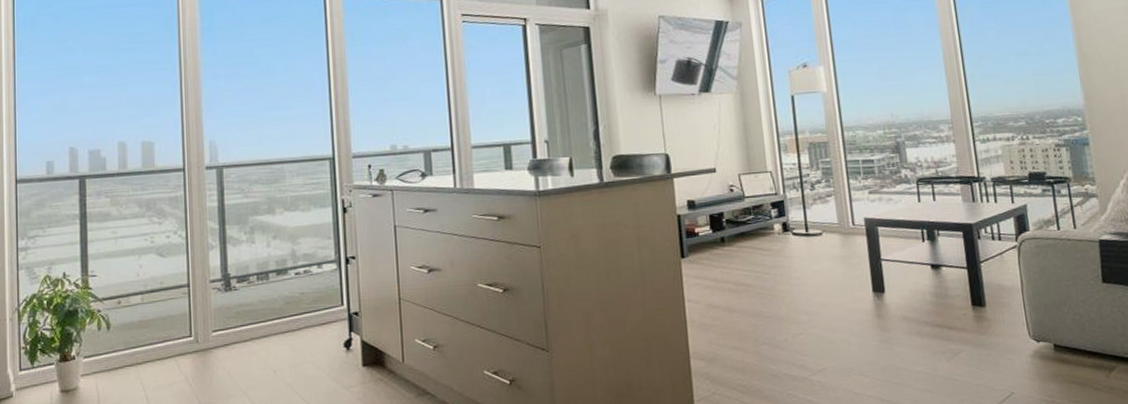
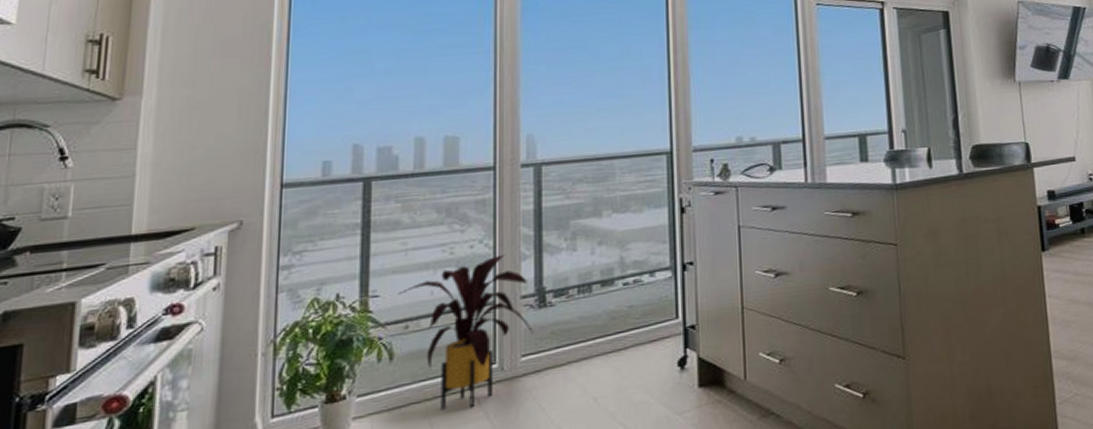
house plant: none [111,244,222,373] -> present [397,254,533,411]

